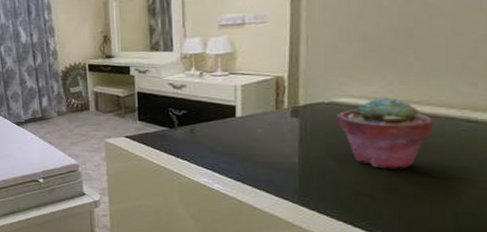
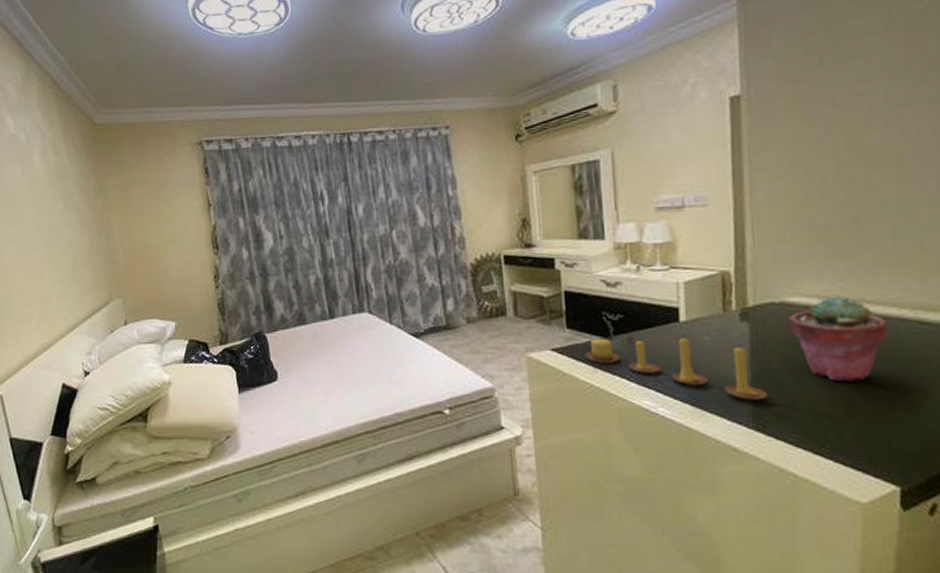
candle: none [153,126,314,182] -> present [585,333,768,400]

